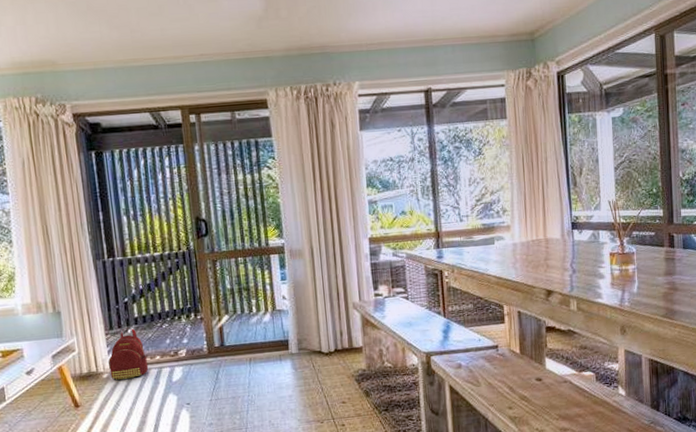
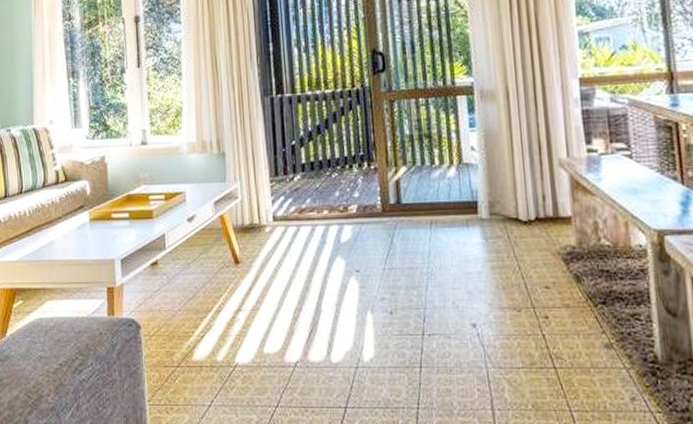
backpack: present [108,327,149,381] -> none [272,175,315,237]

